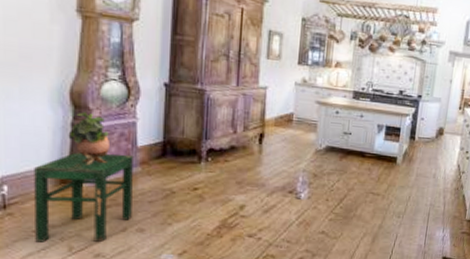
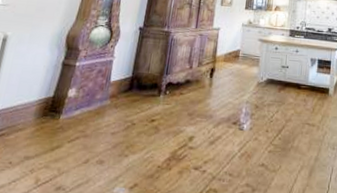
stool: present [34,152,133,242] -> none [9,87,106,174]
potted plant: present [68,112,111,166] -> none [57,52,90,99]

